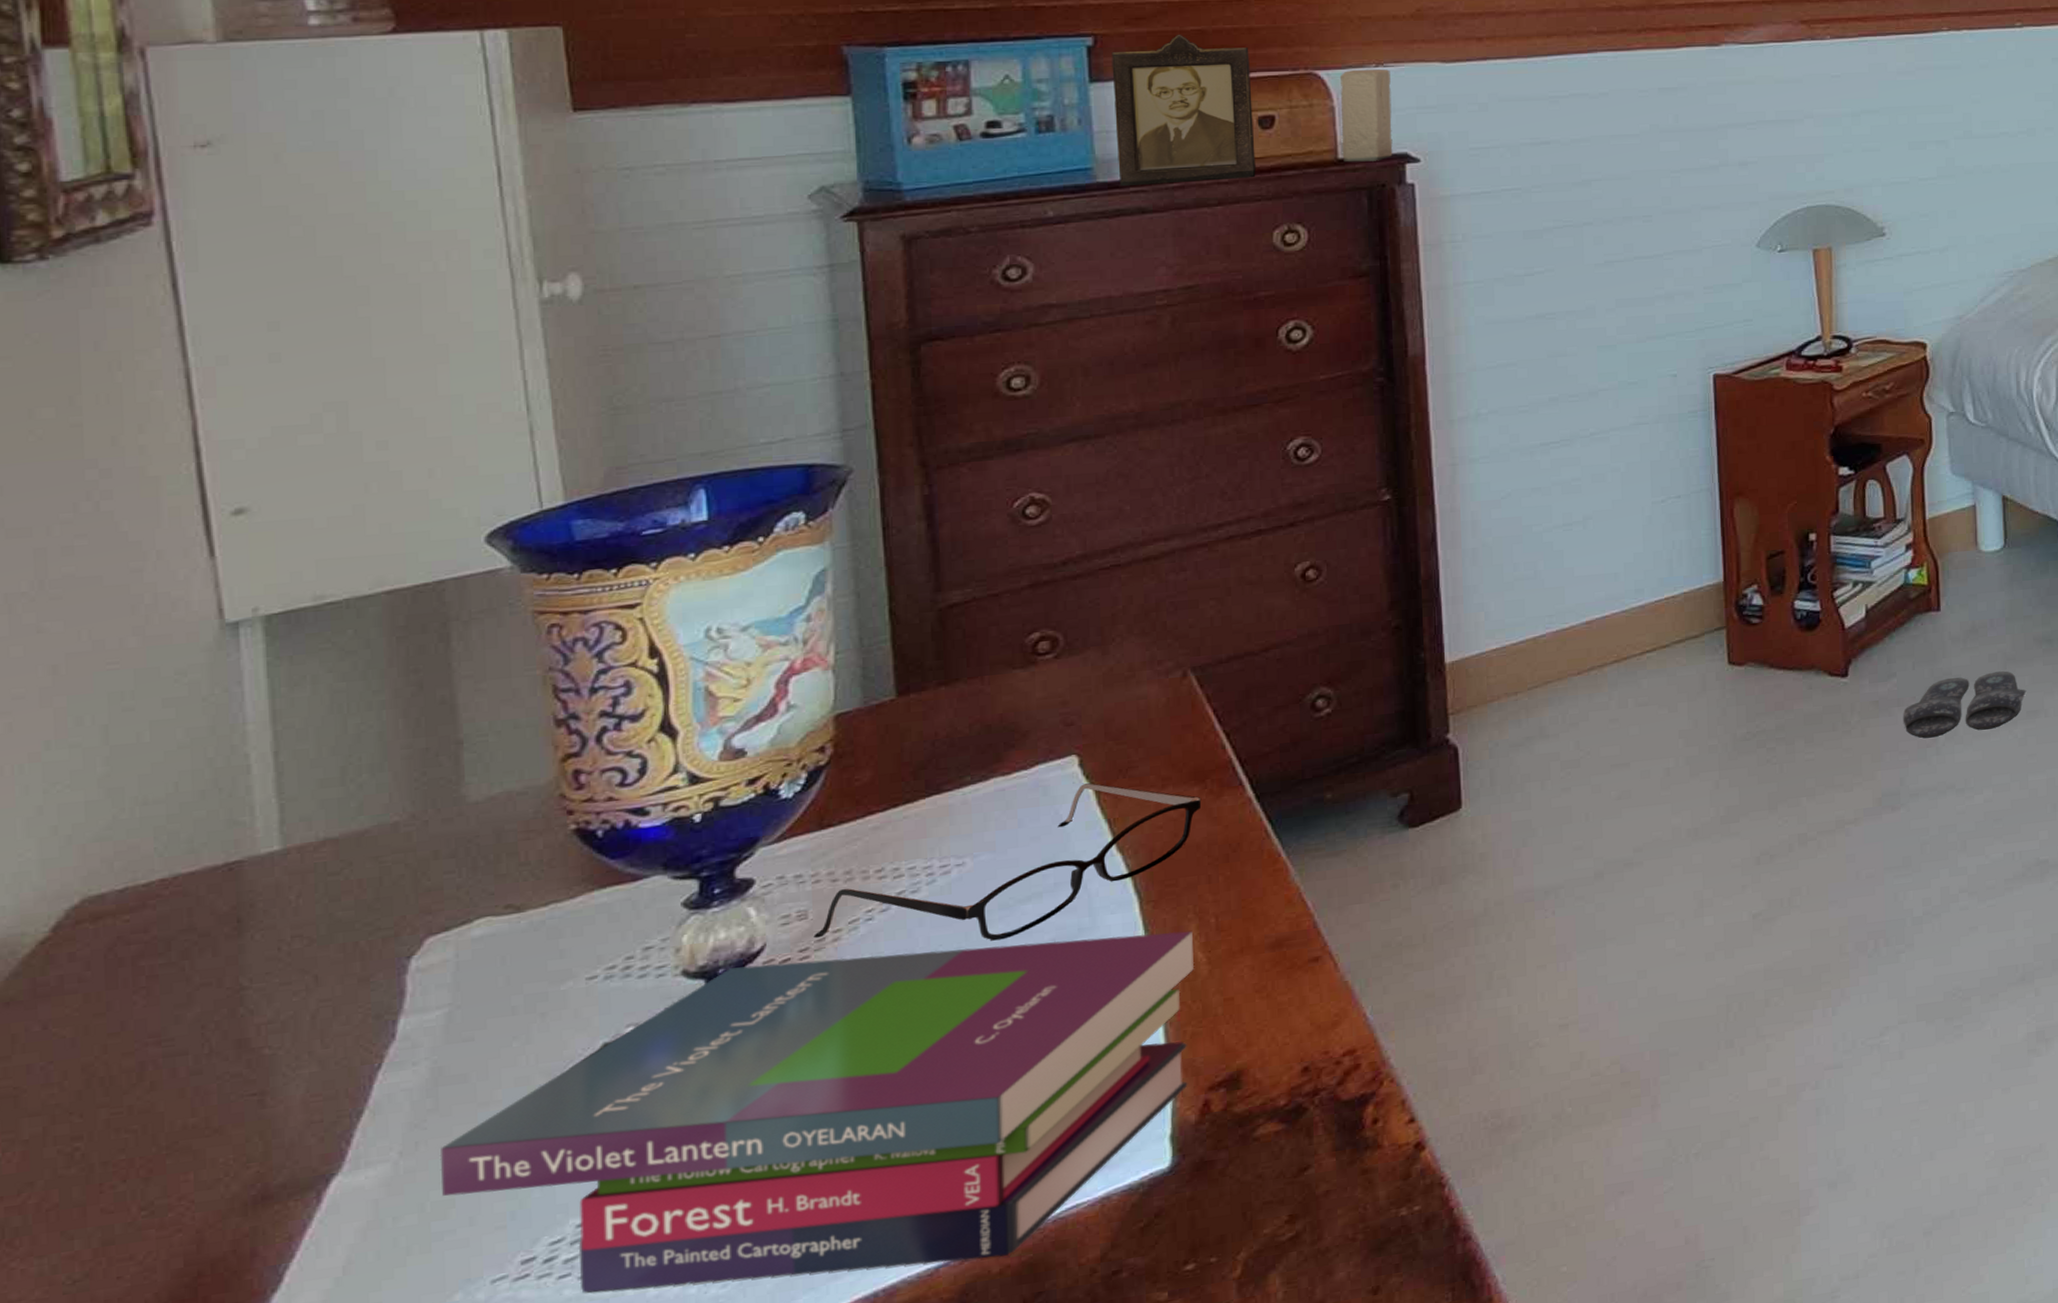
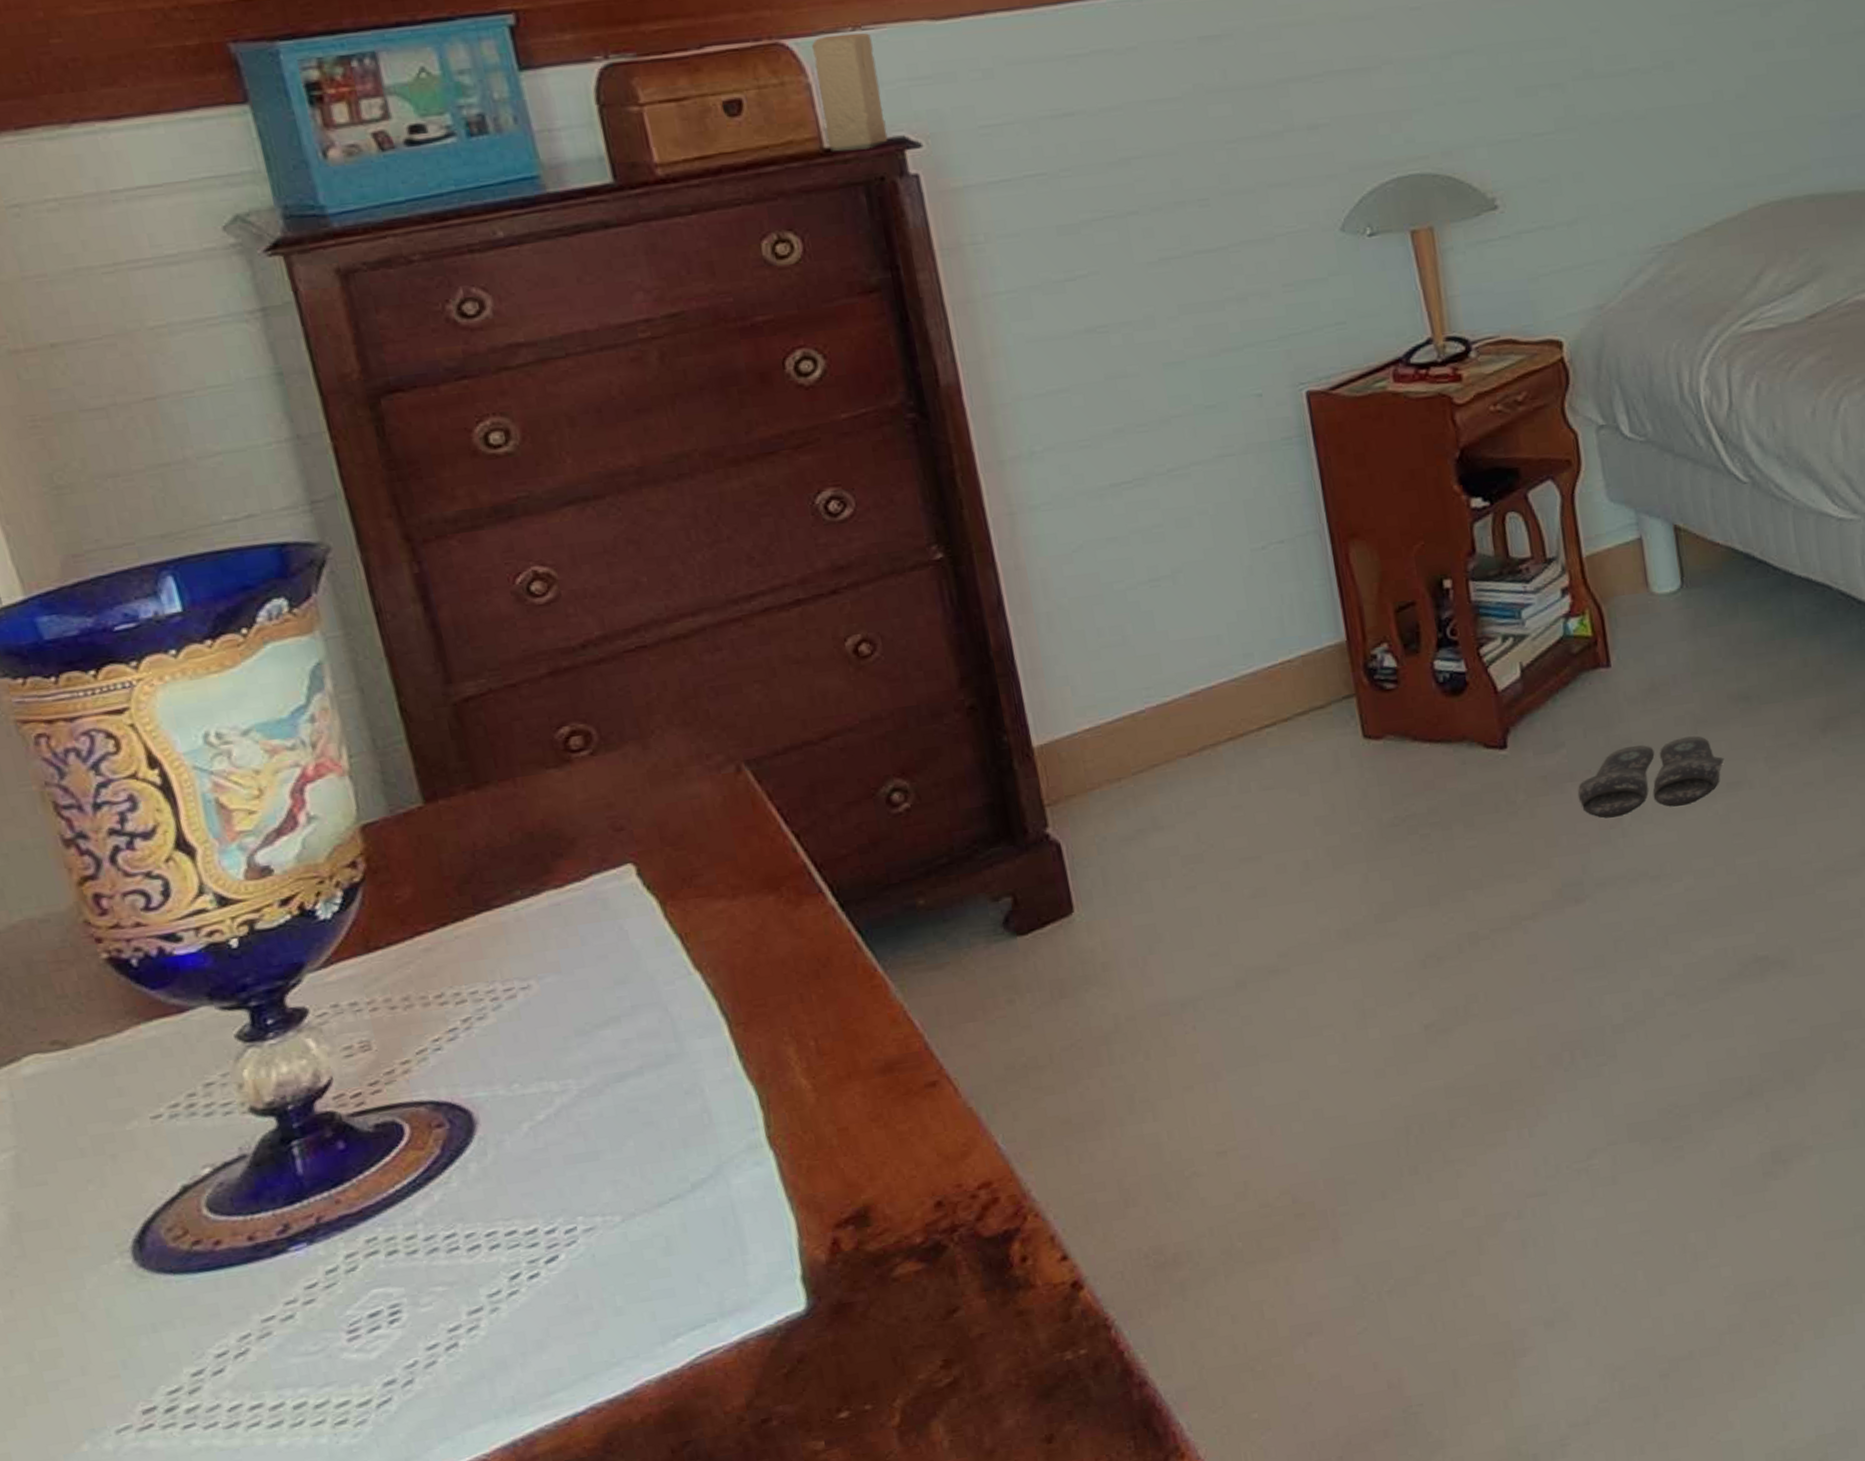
books: present [439,930,1195,1293] -> none [36,1055,812,1443]
eyeglasses: present [813,782,1202,941] -> none [381,894,781,1071]
photo frame: present [1111,35,1256,187] -> none [538,5,731,197]

